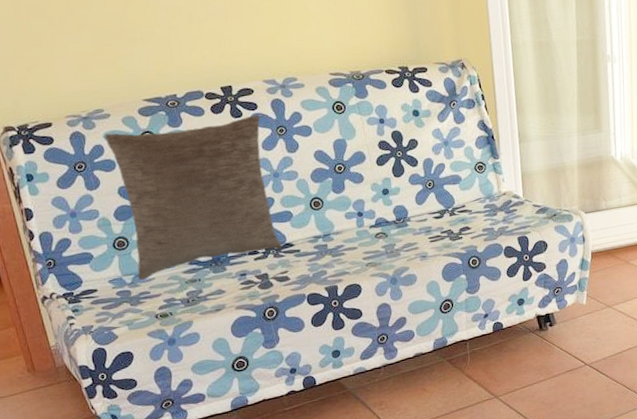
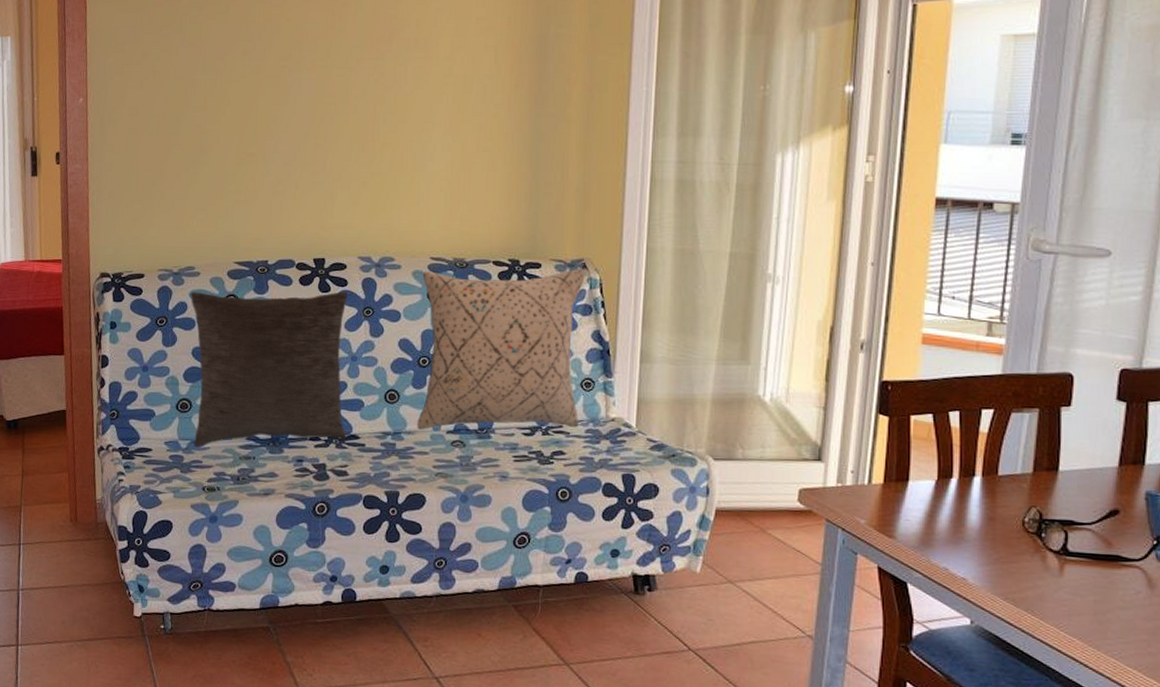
pillow: none [325,67,478,229] -> present [417,268,585,430]

